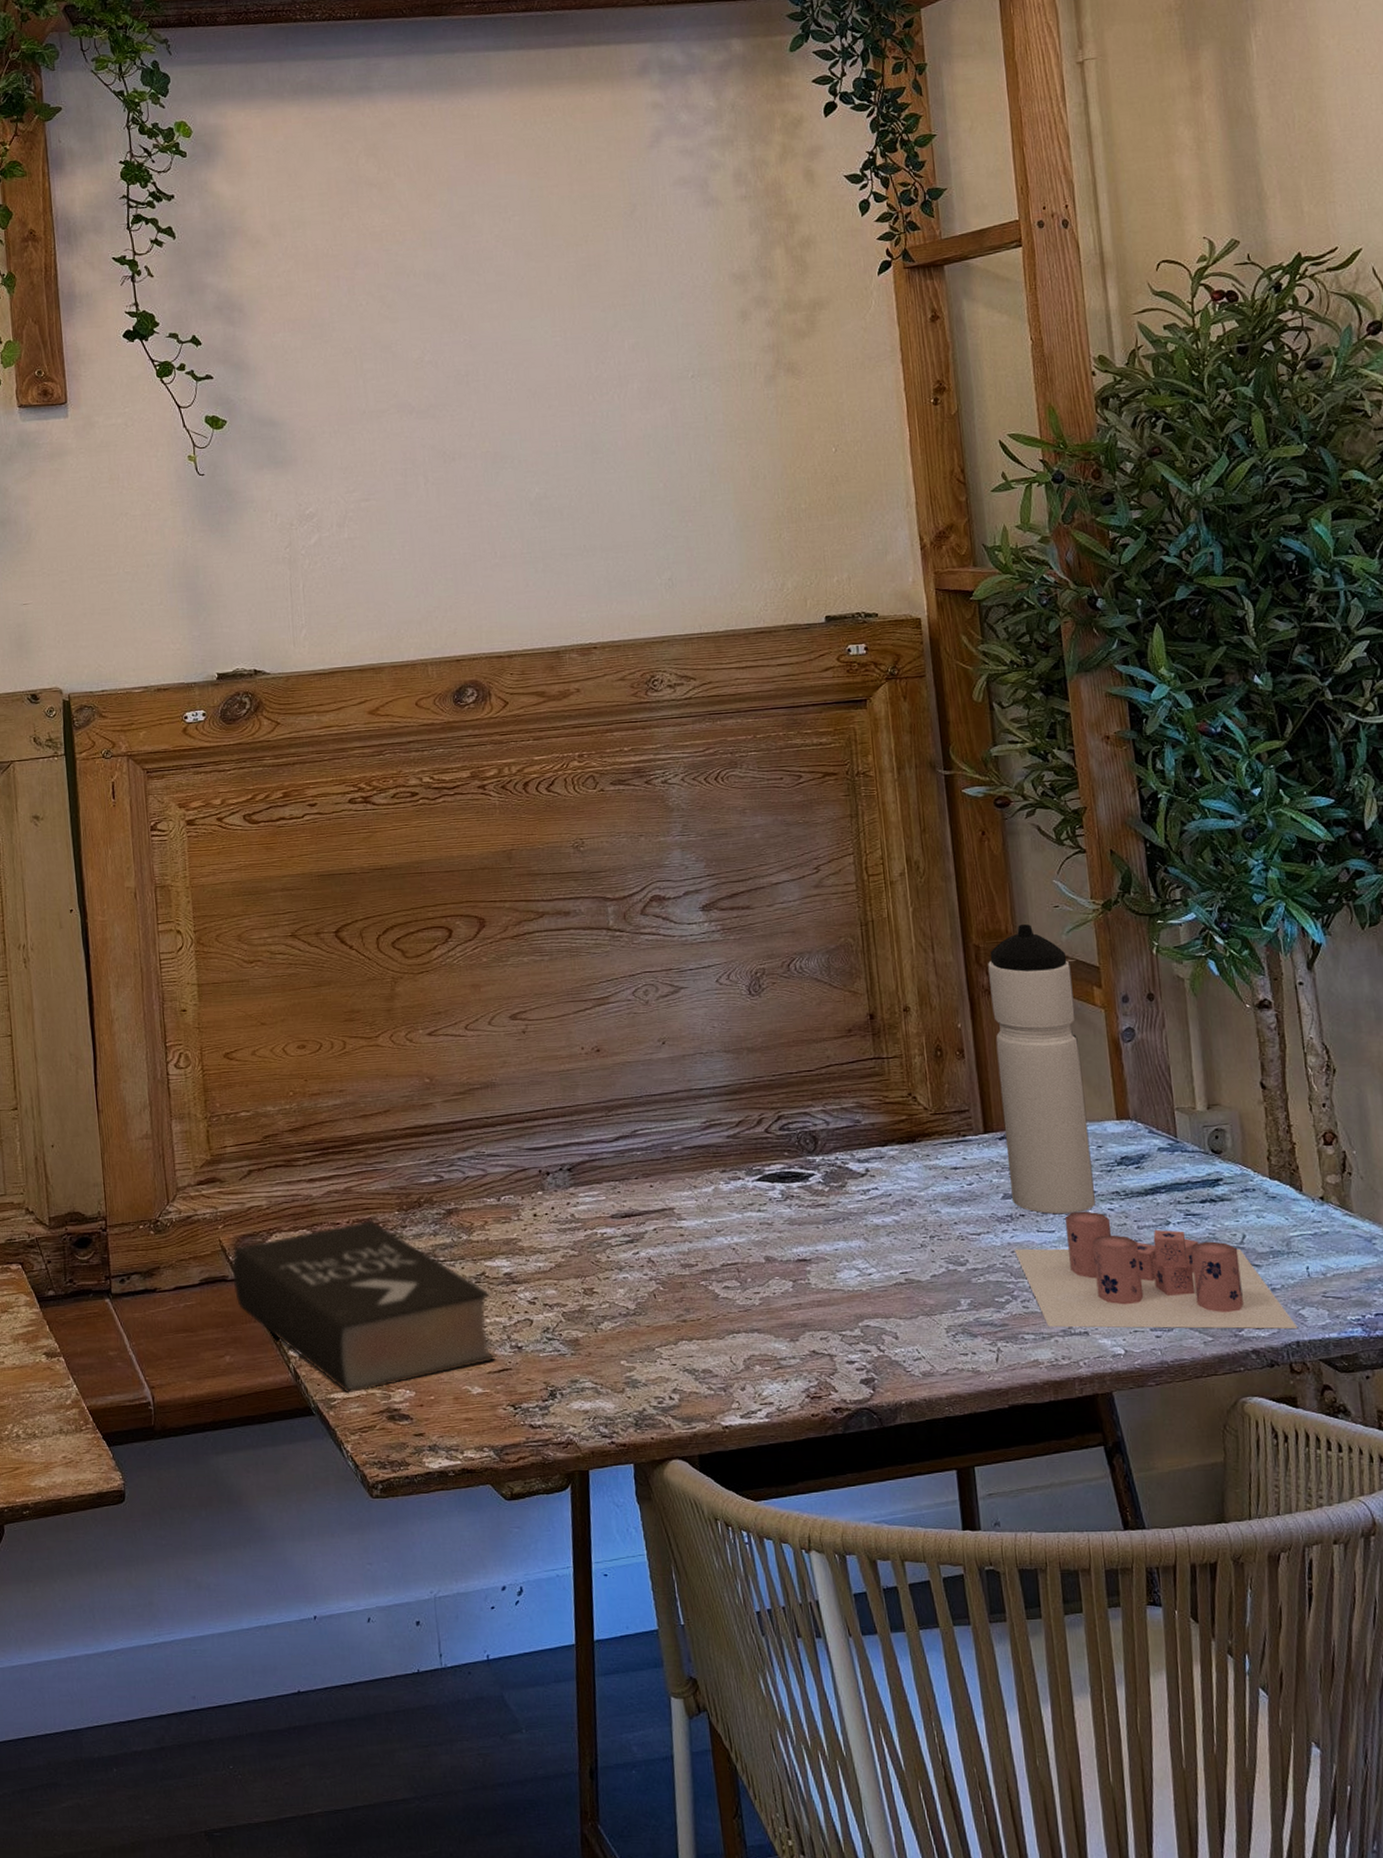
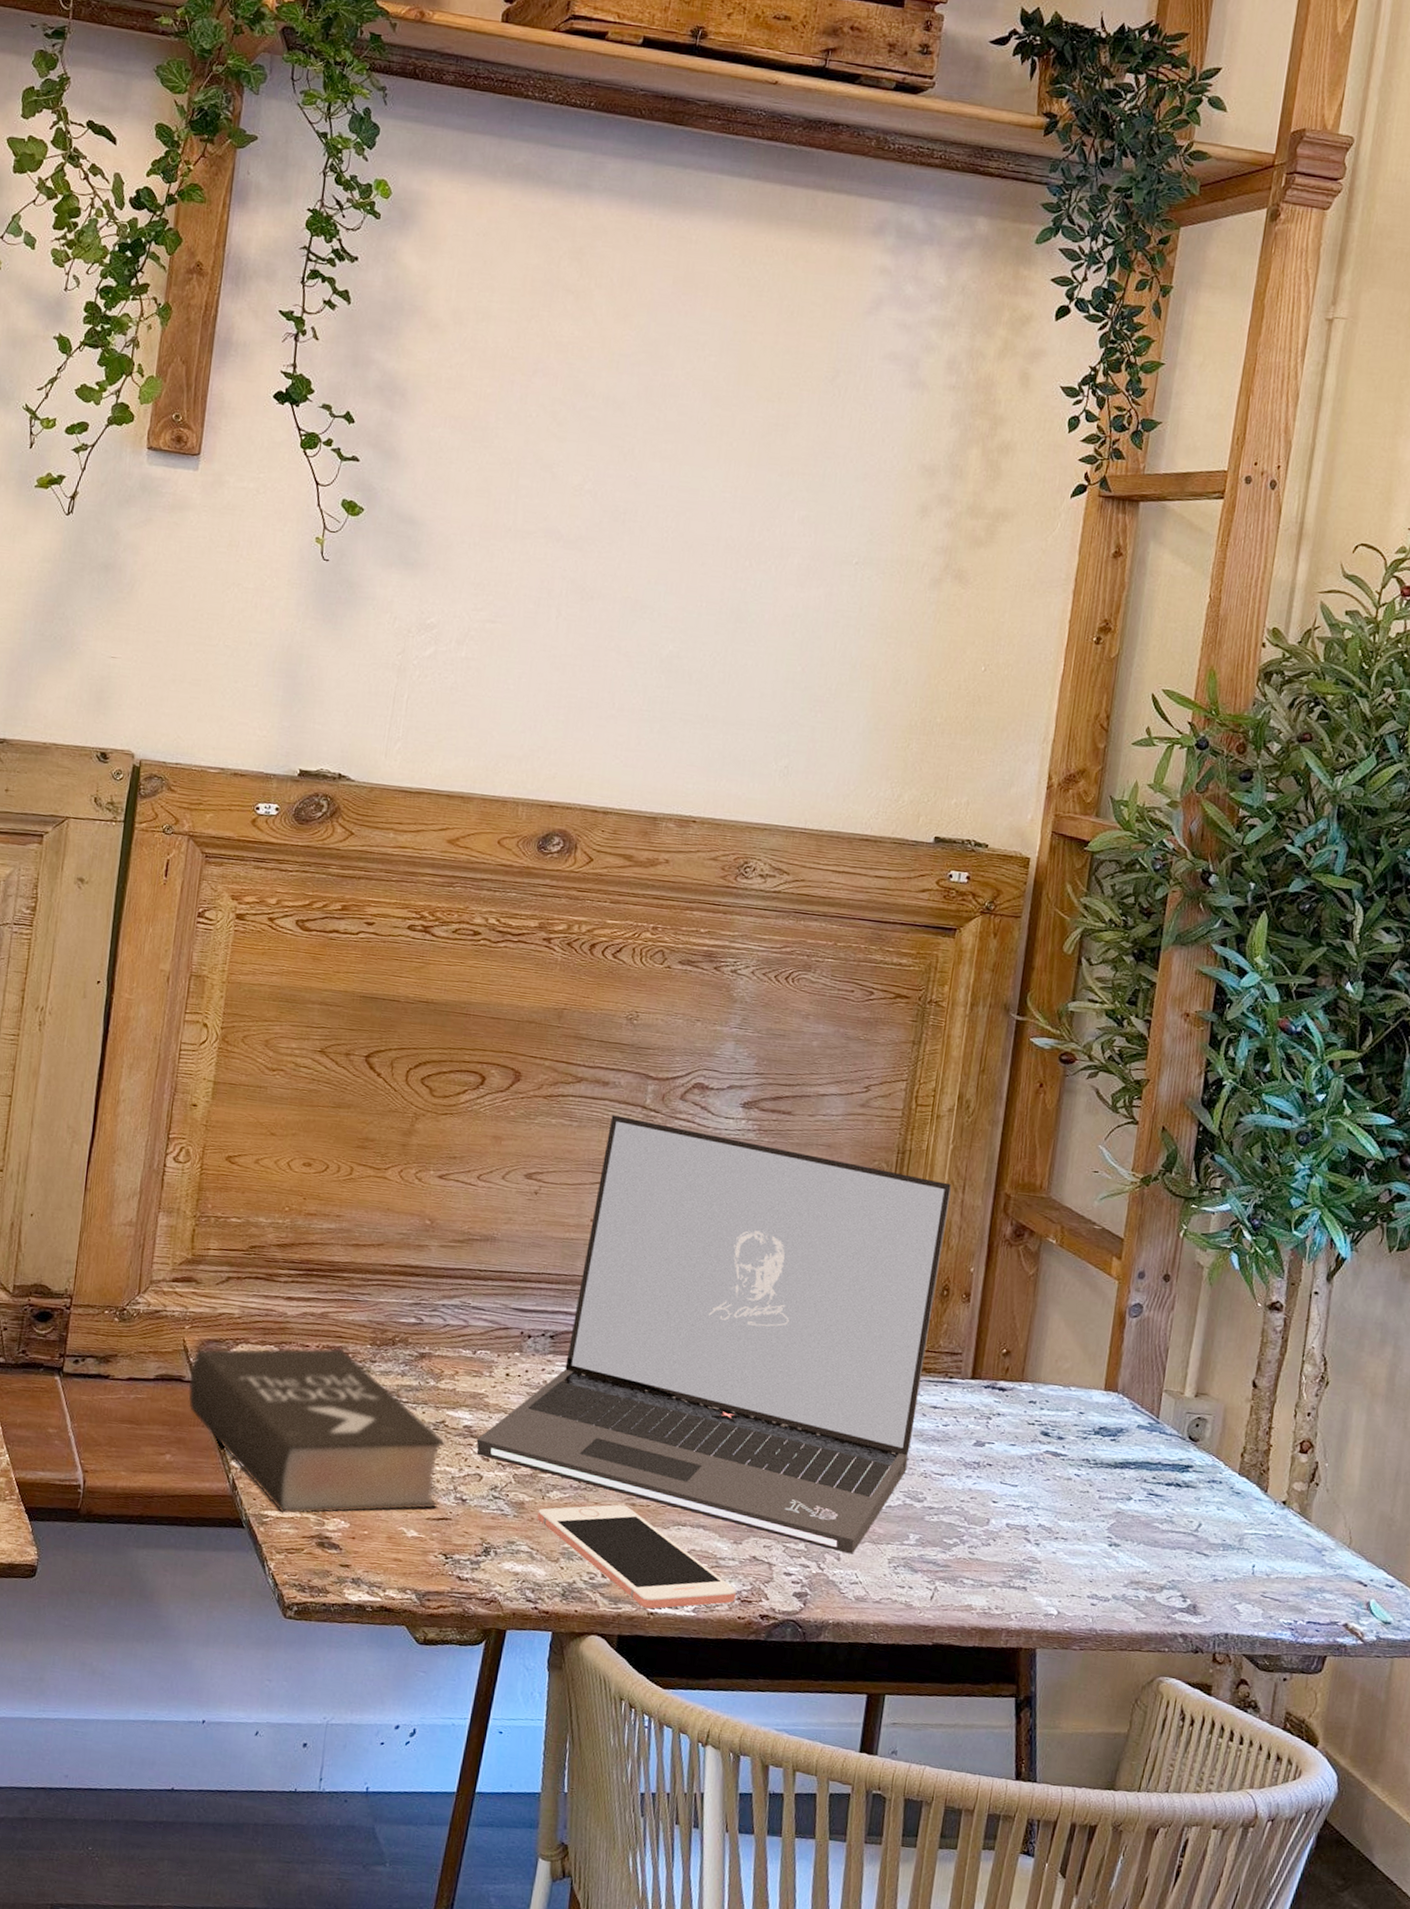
laptop: none [519,942,943,1331] -> present [476,1115,952,1554]
cell phone: none [593,1323,805,1423] -> present [537,1504,736,1609]
water bottle: present [988,924,1095,1214] -> none [983,1183,1096,1473]
candle: present [1015,1211,1298,1329] -> none [974,1471,1231,1622]

